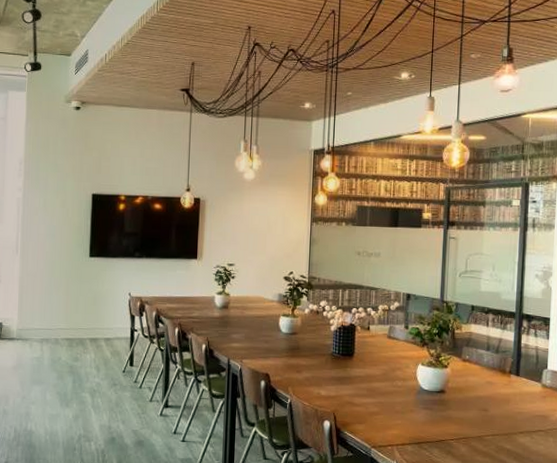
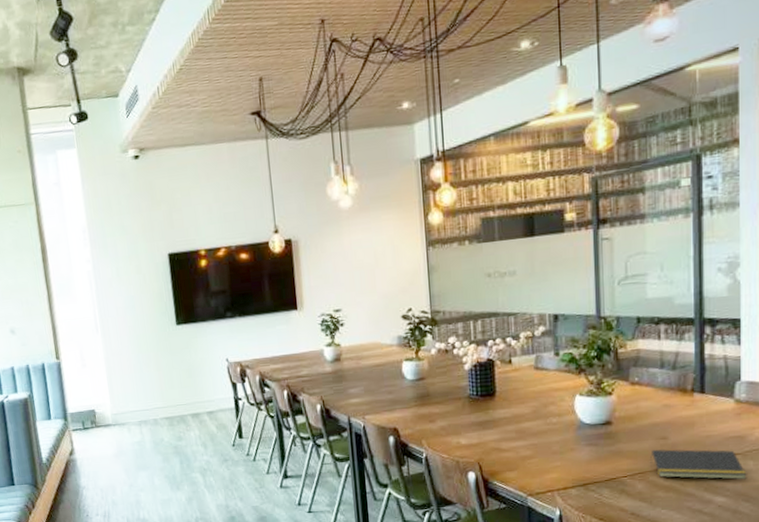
notepad: none [473,418,548,454] -> present [650,449,747,480]

